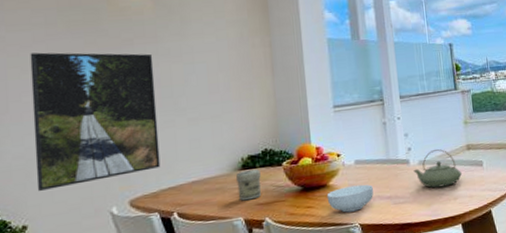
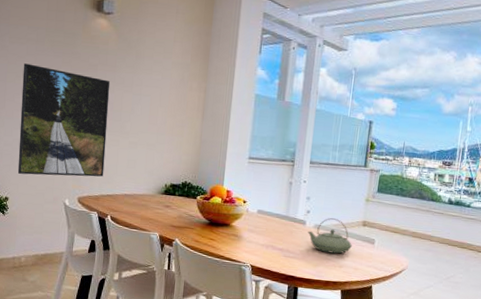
jar: present [235,169,262,201] -> none [157,195,178,221]
cereal bowl: present [326,184,374,213] -> none [228,230,269,254]

